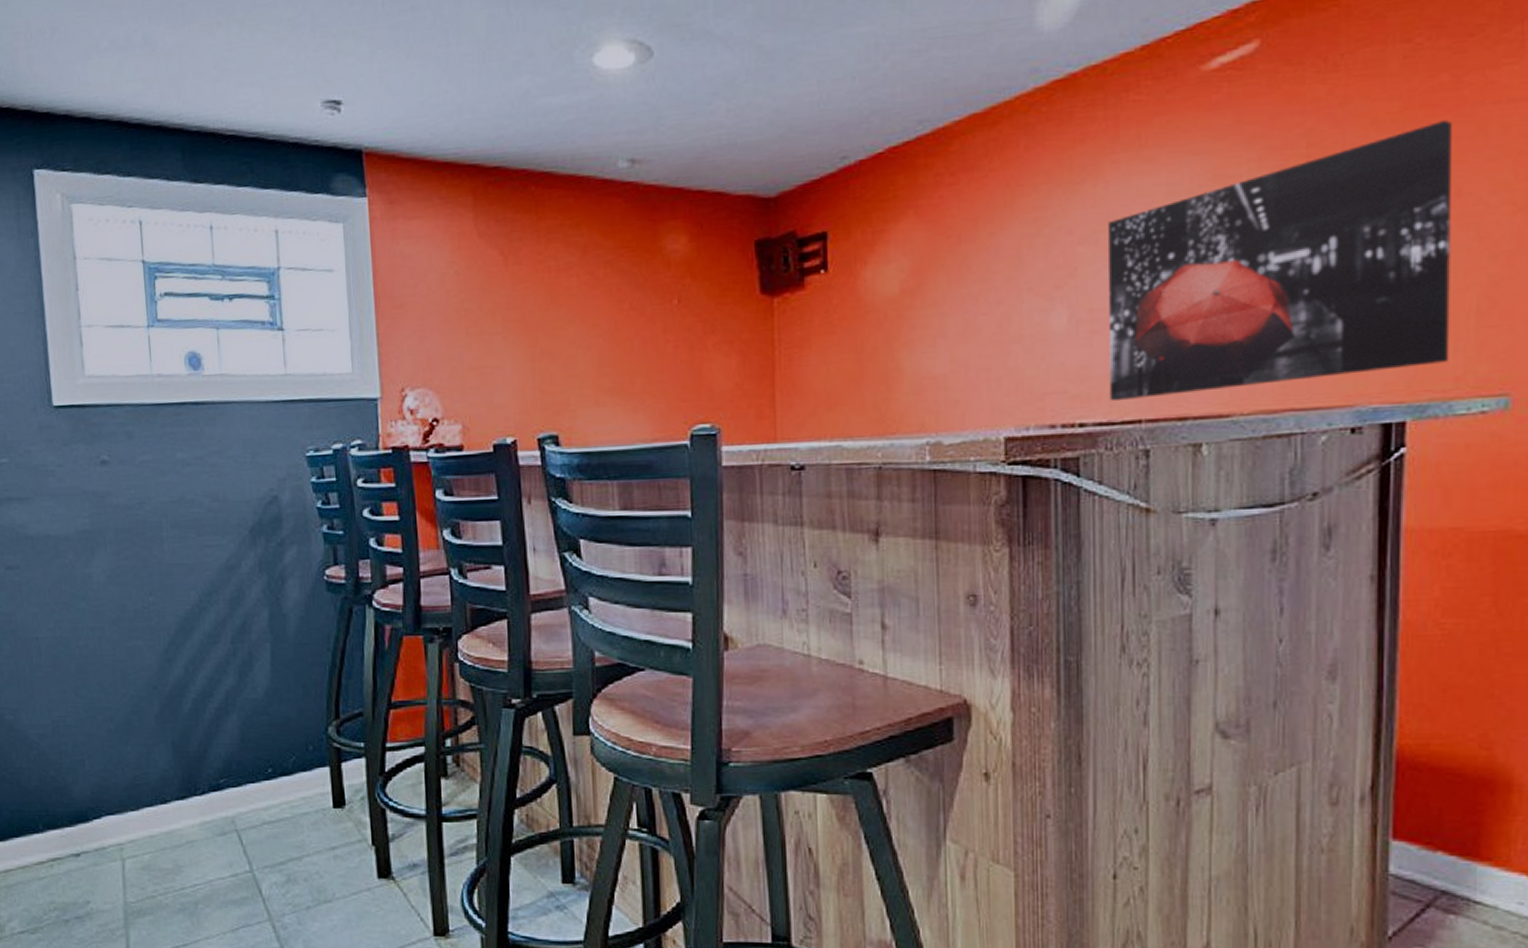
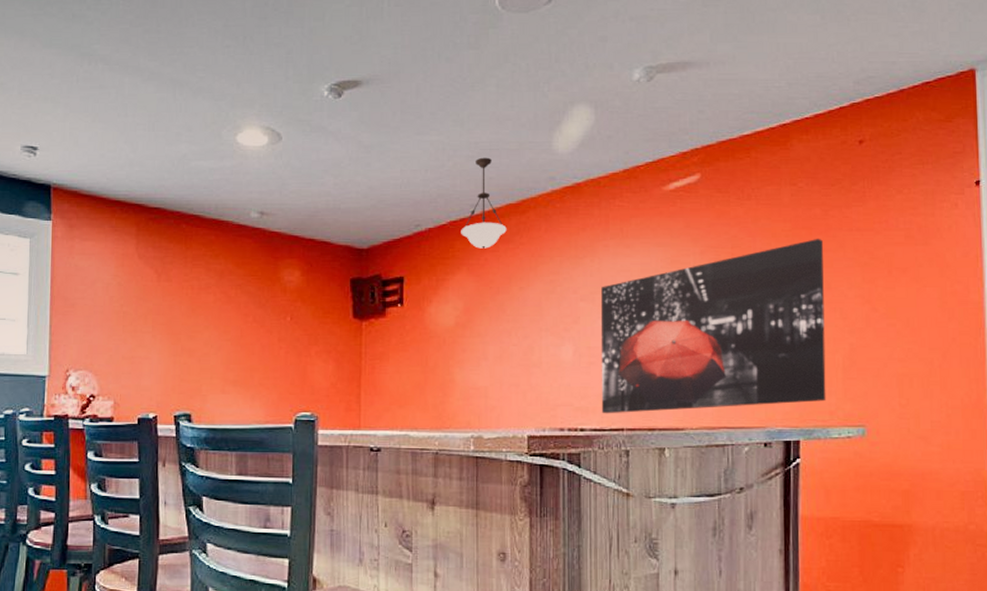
pendant light: none [904,49,970,183] -> present [461,157,507,249]

